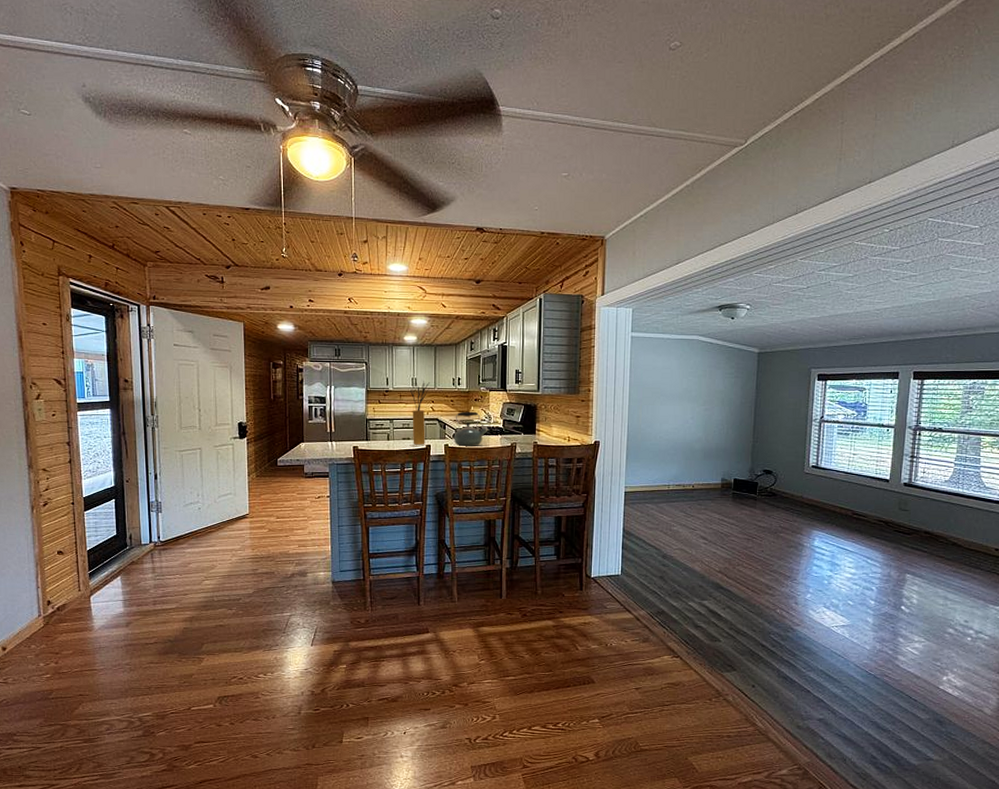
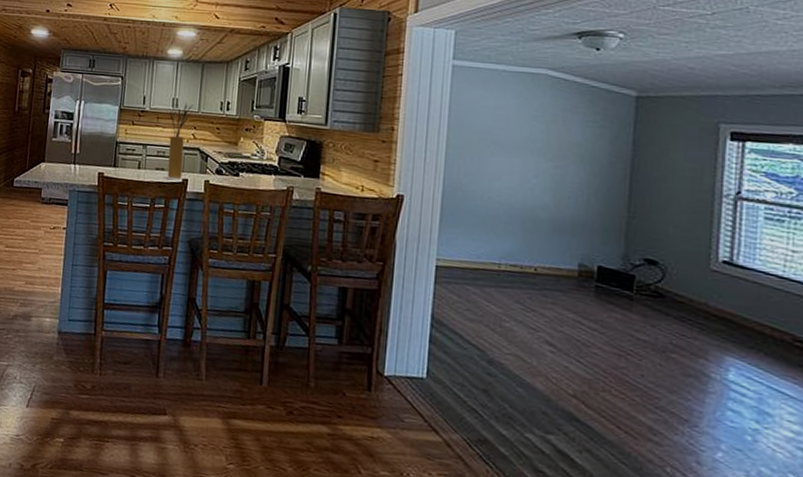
kettle: present [453,411,488,446] -> none [216,142,260,186]

